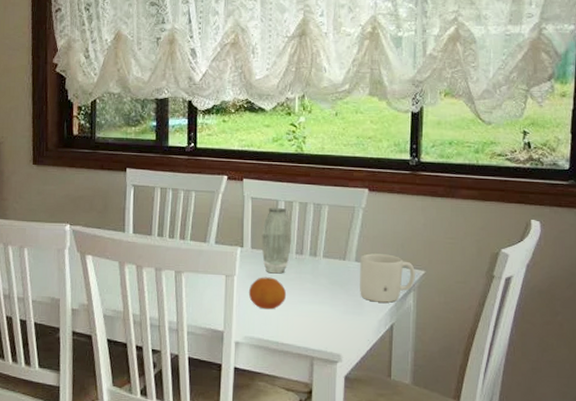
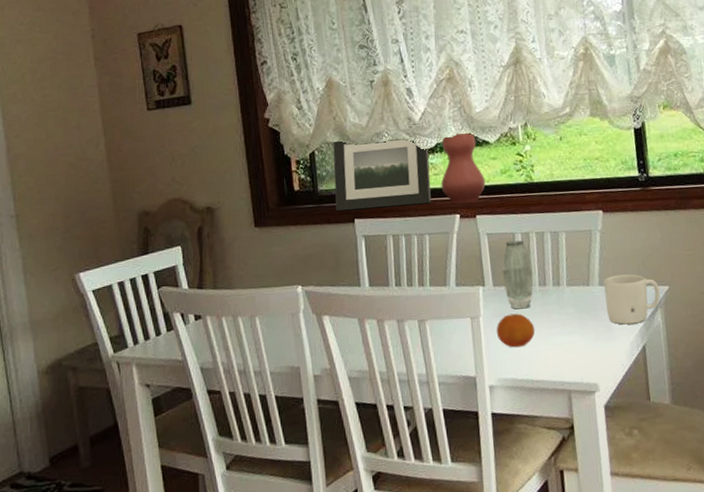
picture frame: none [109,91,205,162] -> present [332,140,432,212]
vase: none [213,97,256,167] -> present [441,132,486,205]

